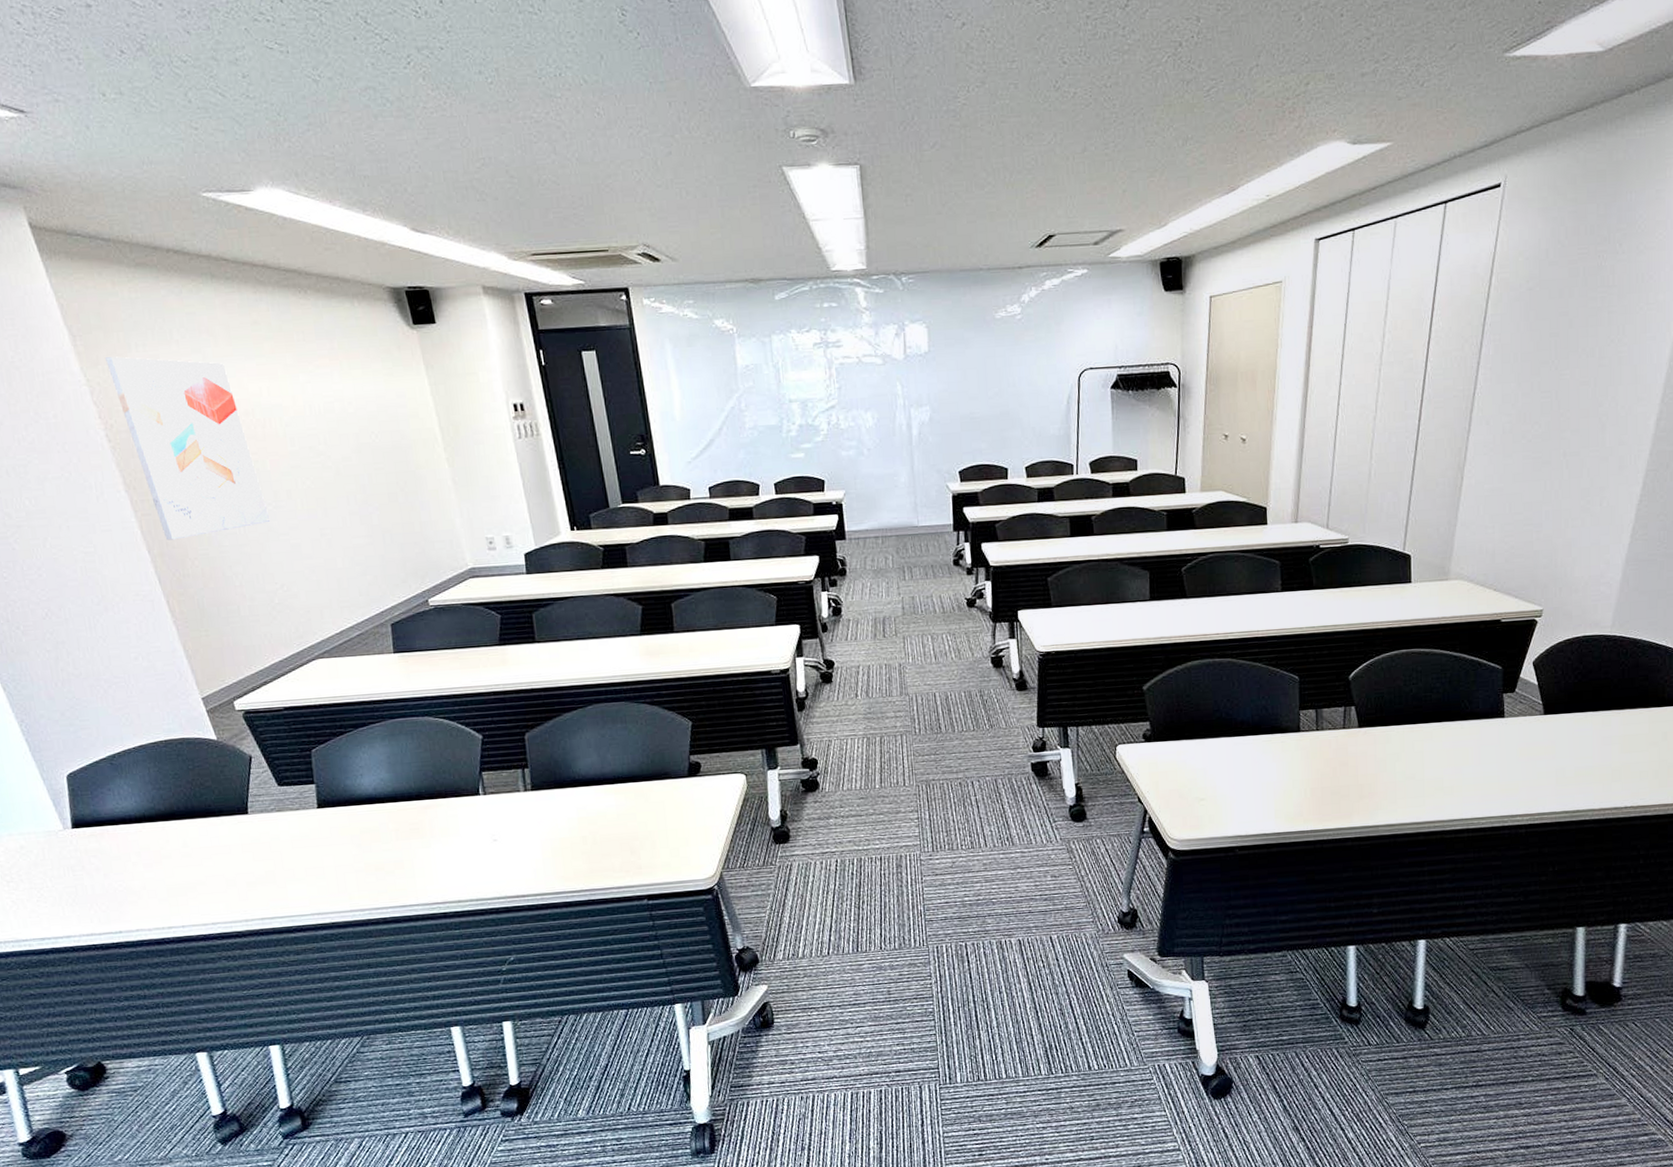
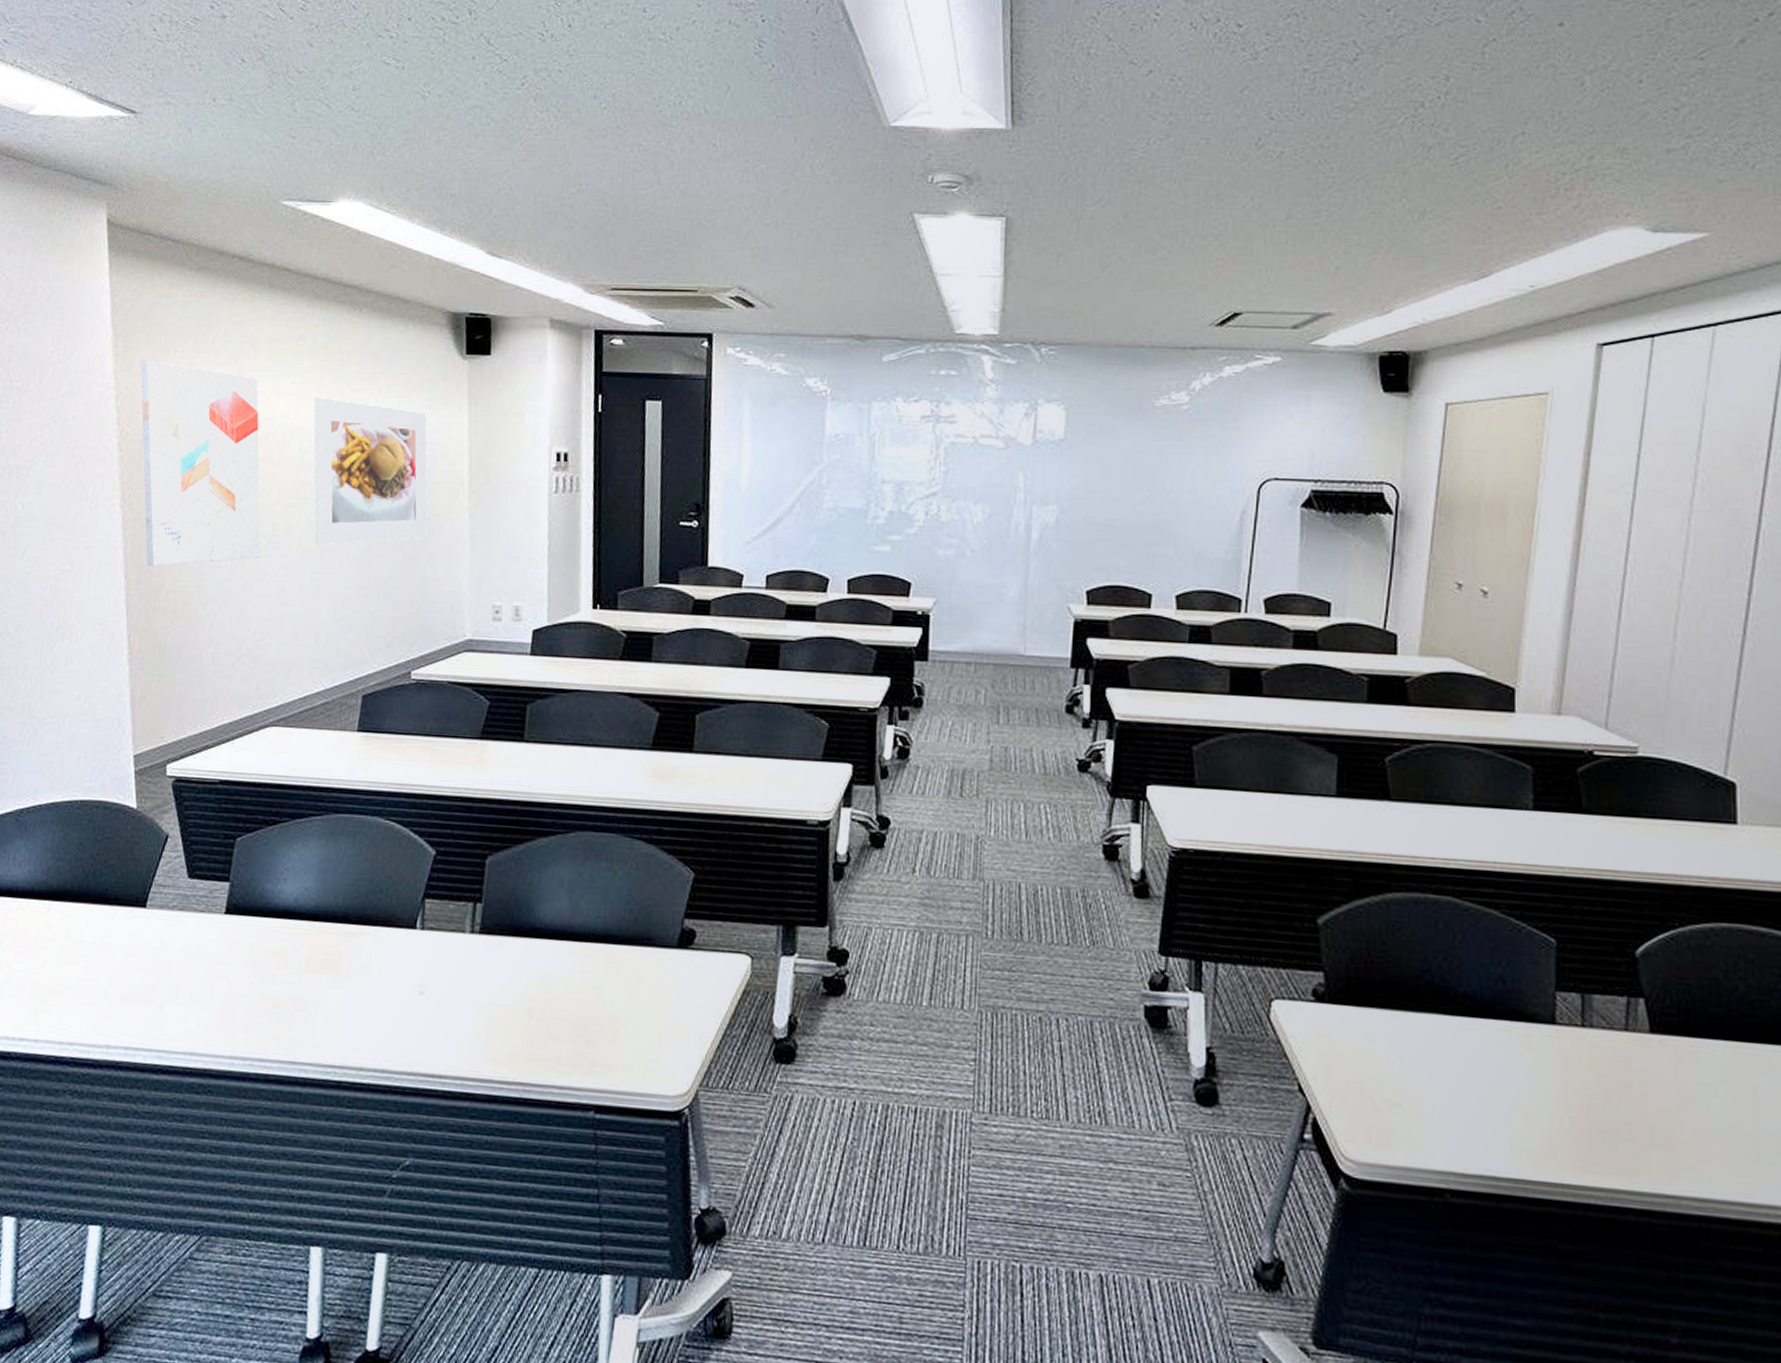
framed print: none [282,375,415,505] -> present [313,397,428,545]

